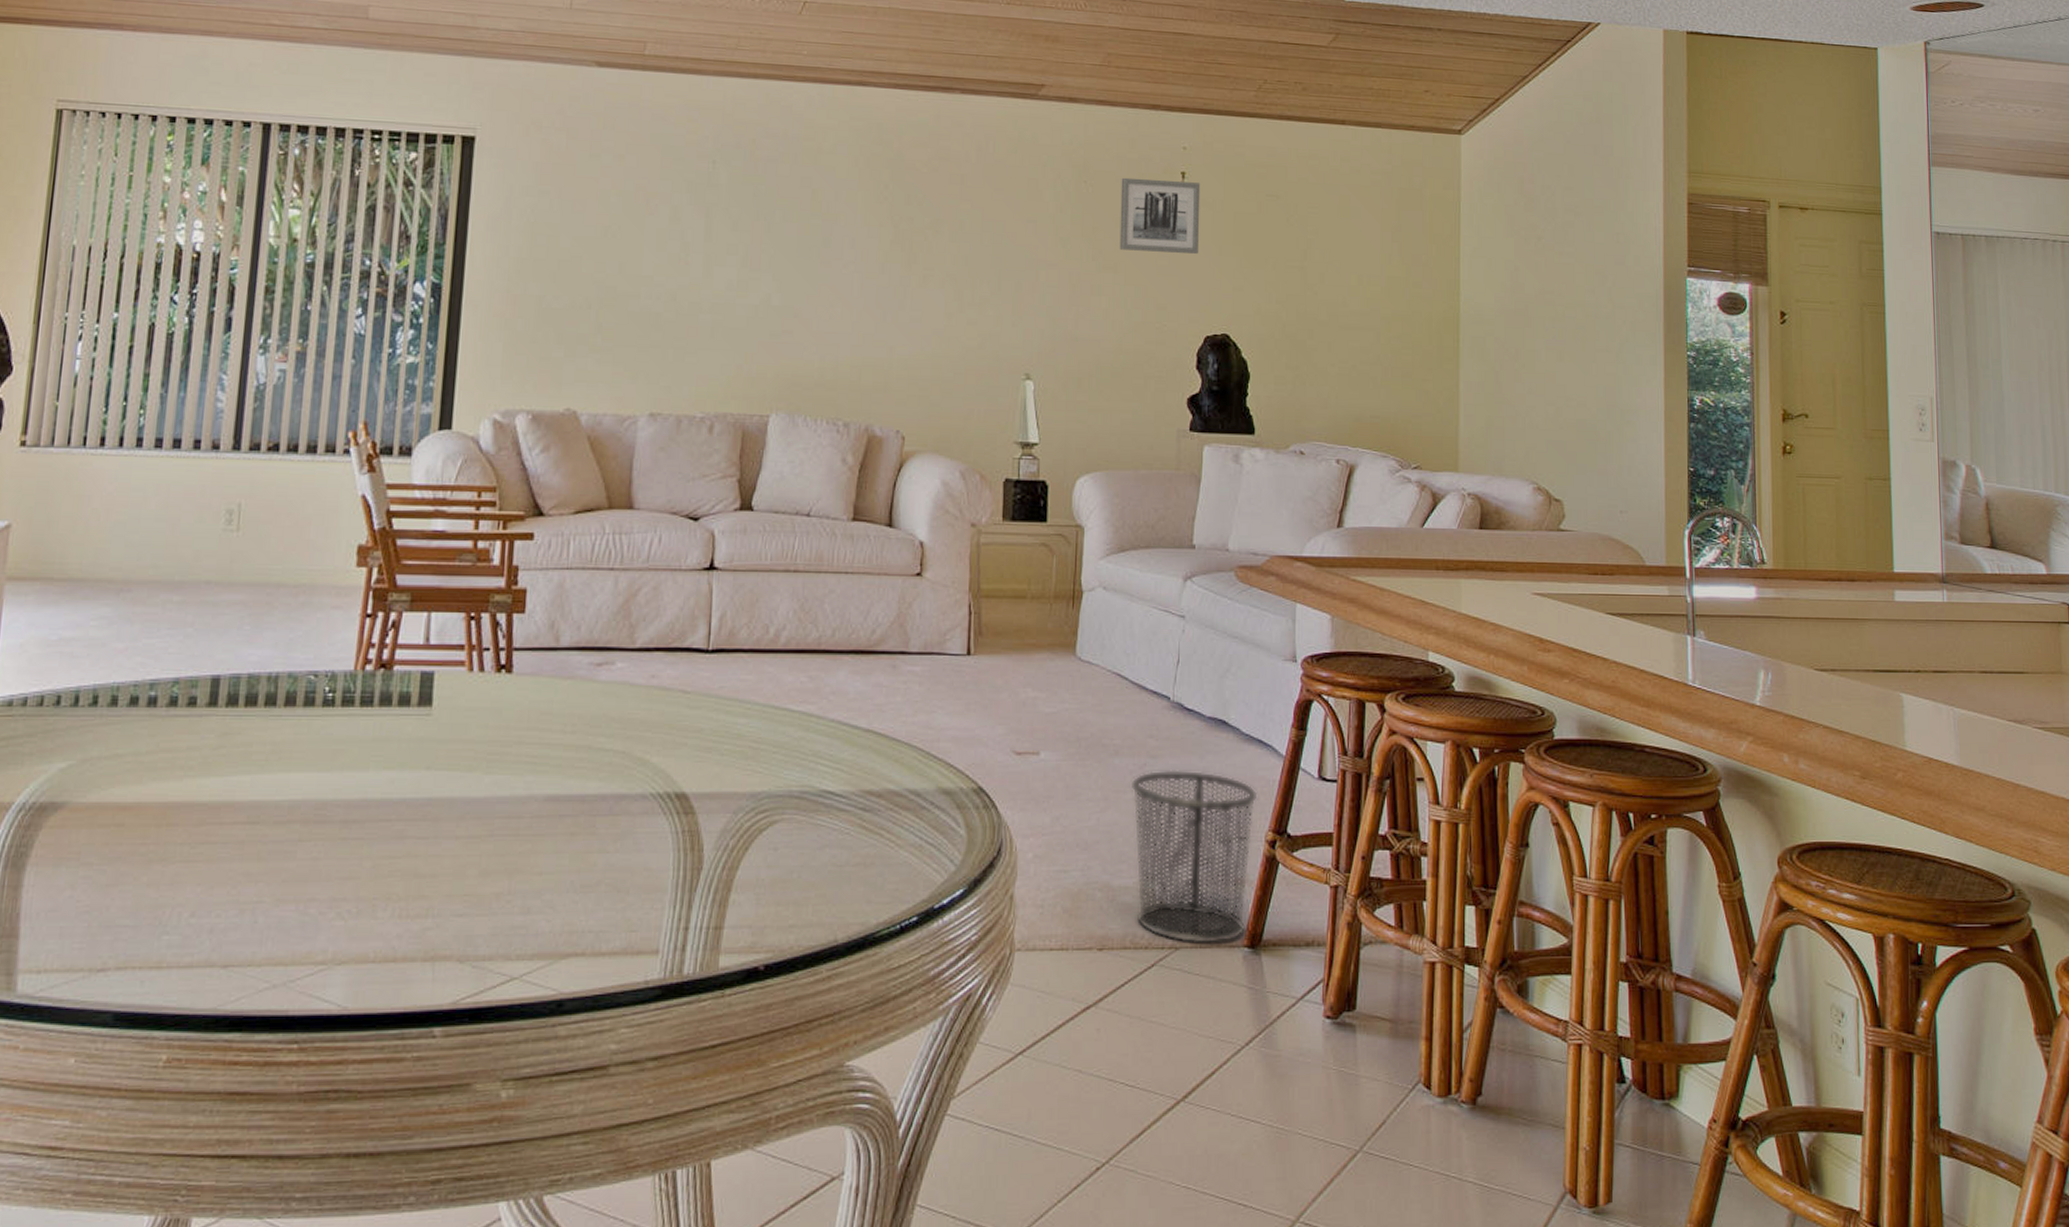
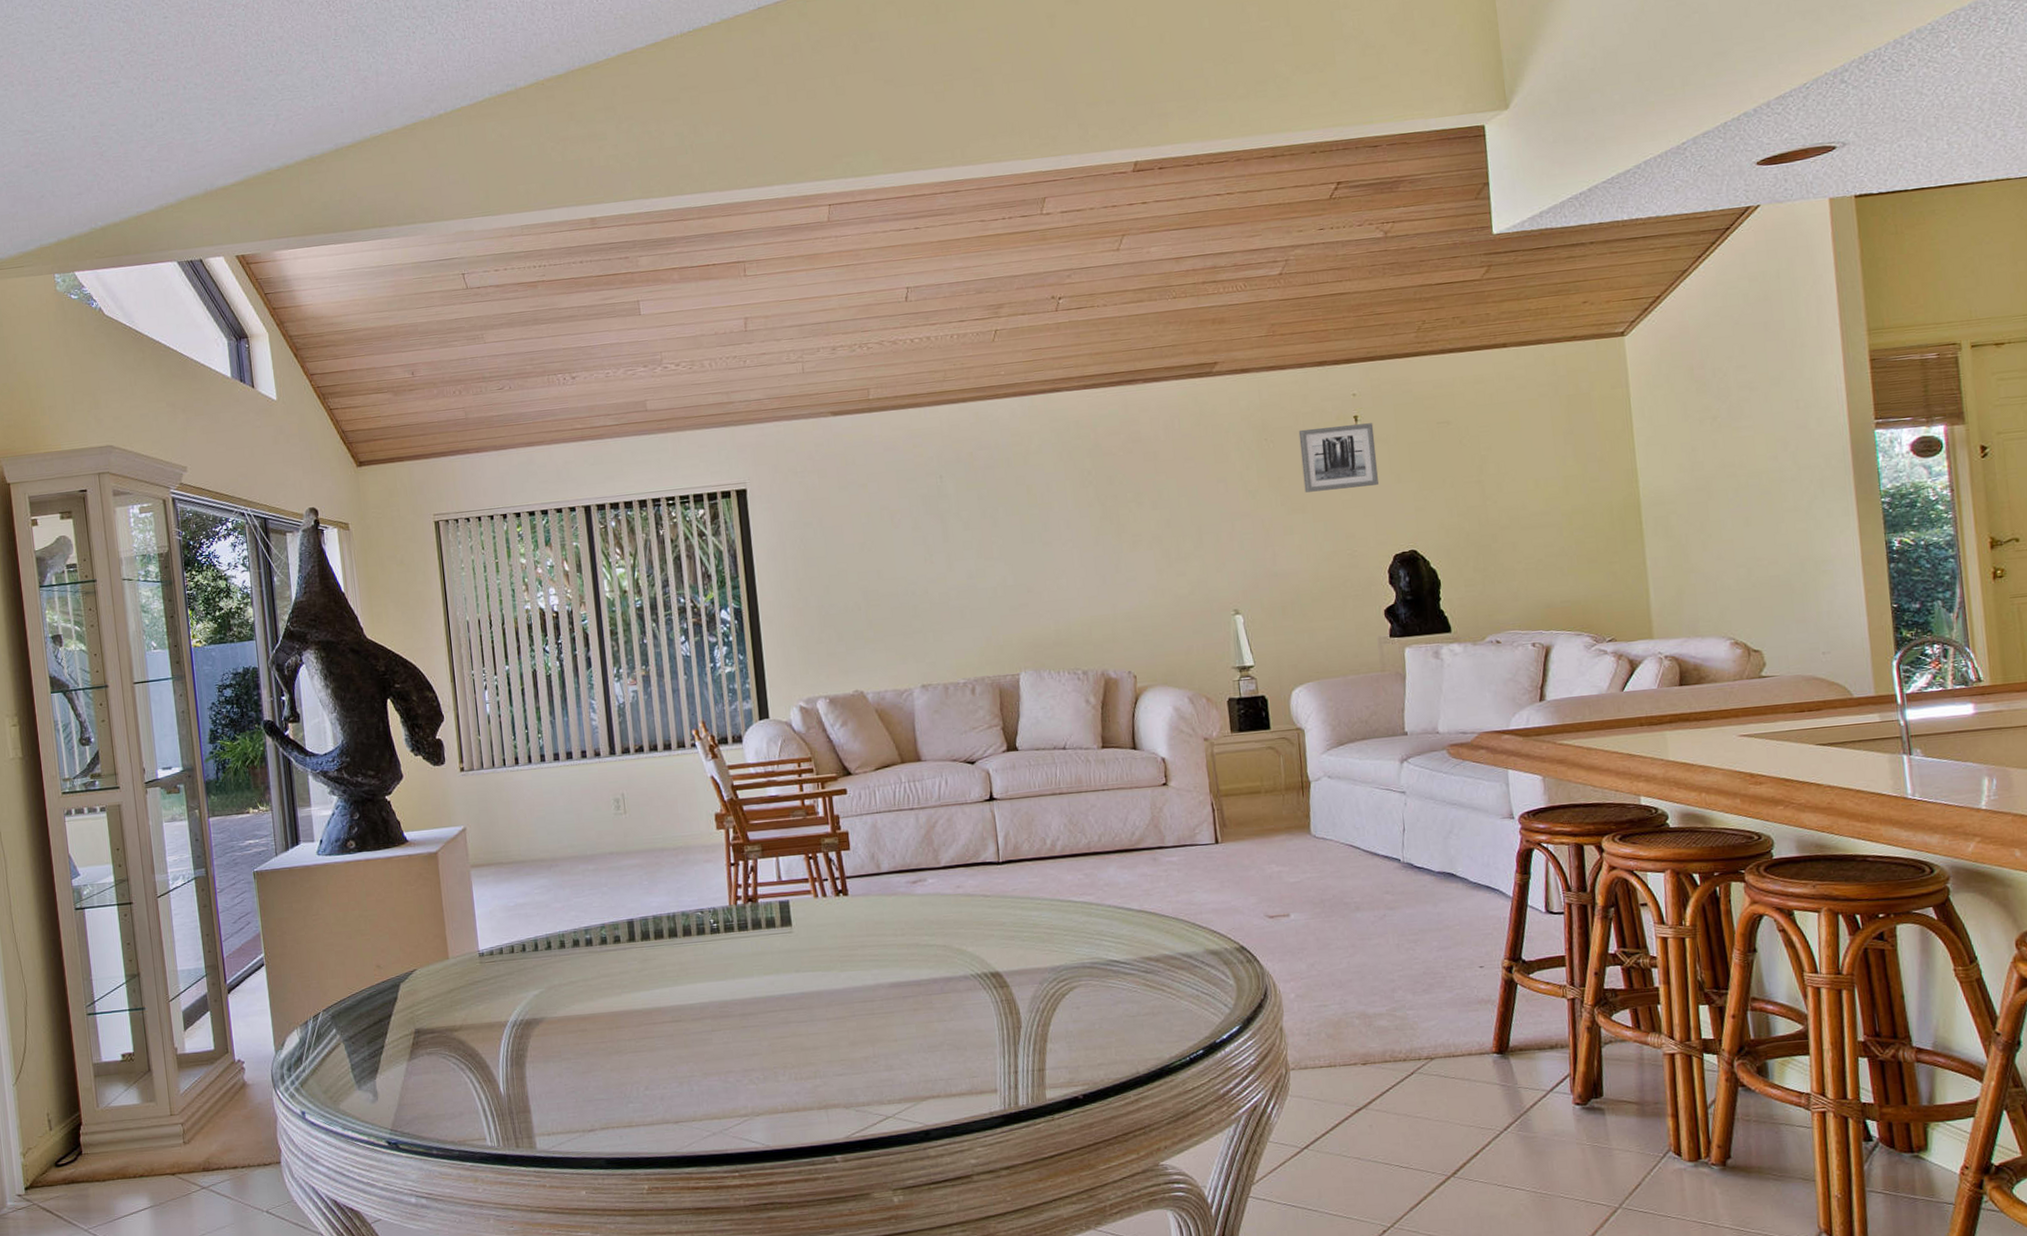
waste bin: present [1132,770,1258,945] -> none [1375,915,1493,1055]

